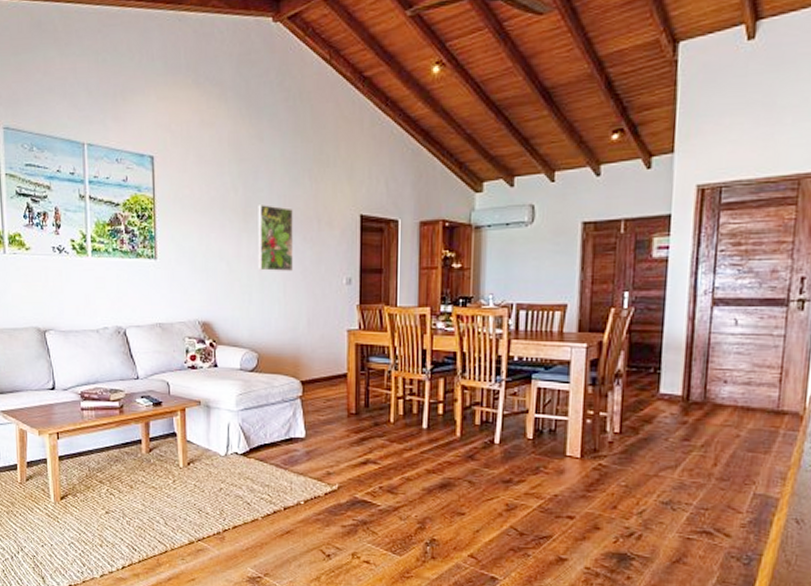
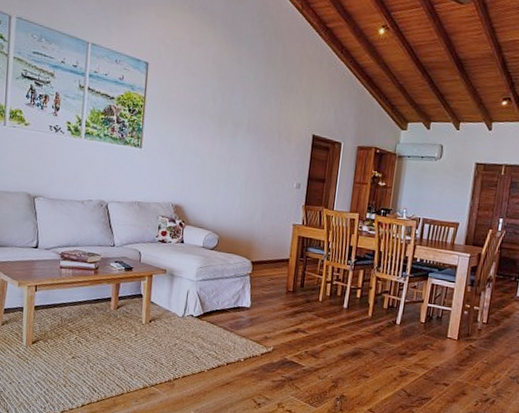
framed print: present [258,205,293,271] -> none [226,115,260,172]

